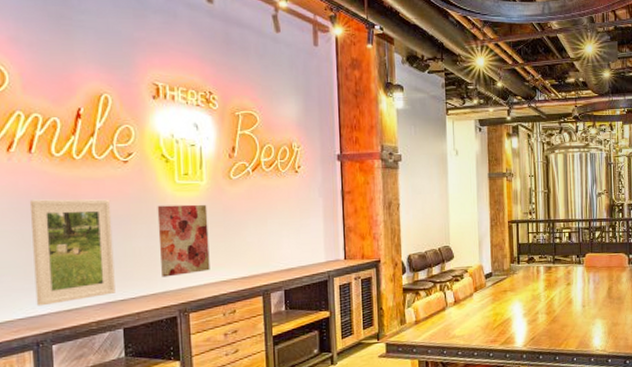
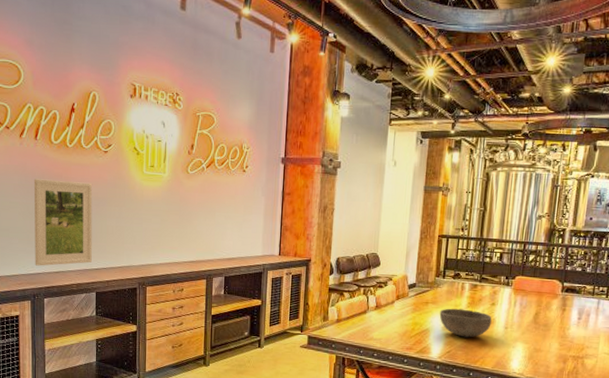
wall art: present [157,204,210,277] -> none [127,192,167,254]
bowl: none [519,292,570,322] -> present [439,308,492,338]

